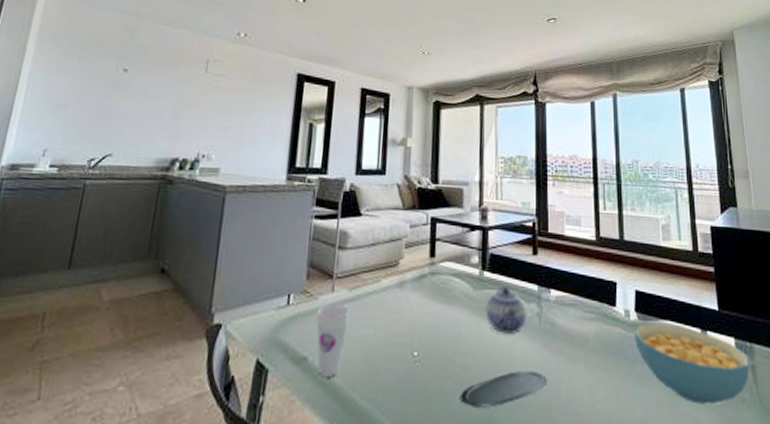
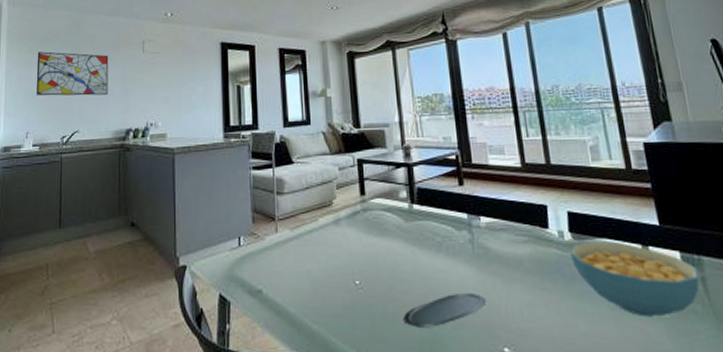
wall art: none [65,56,164,116] -> present [36,51,109,96]
cup: present [316,305,350,377] -> none [266,243,294,306]
teapot: present [486,287,527,335] -> none [418,217,460,261]

